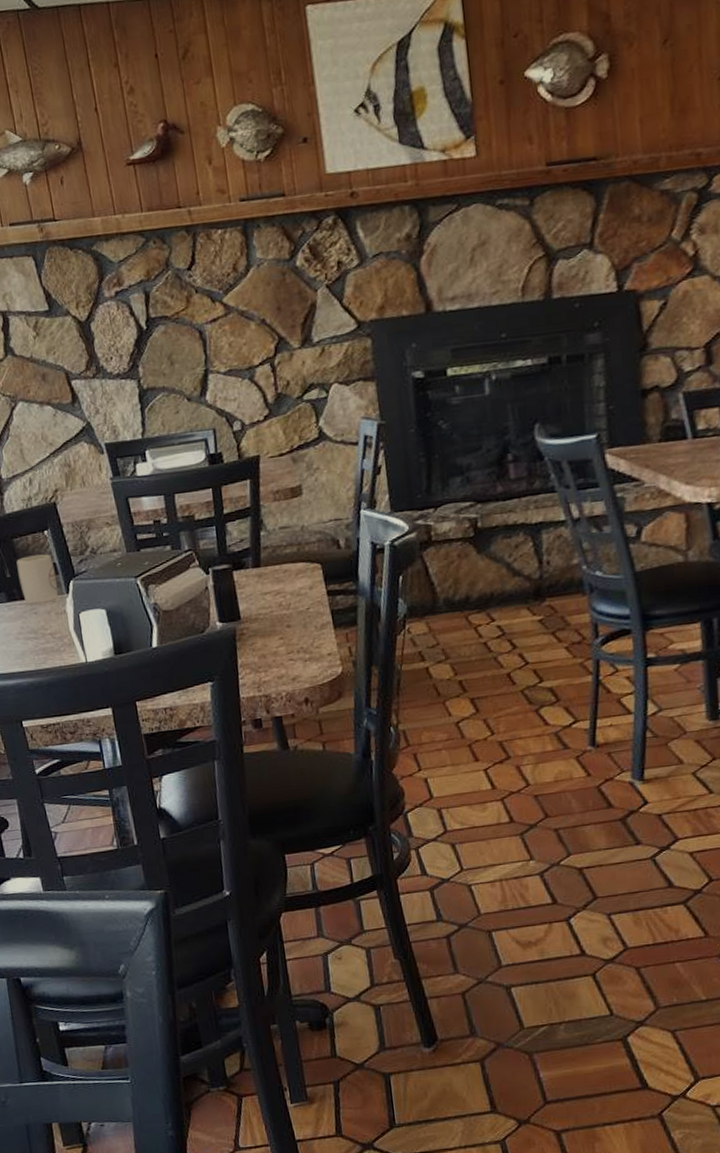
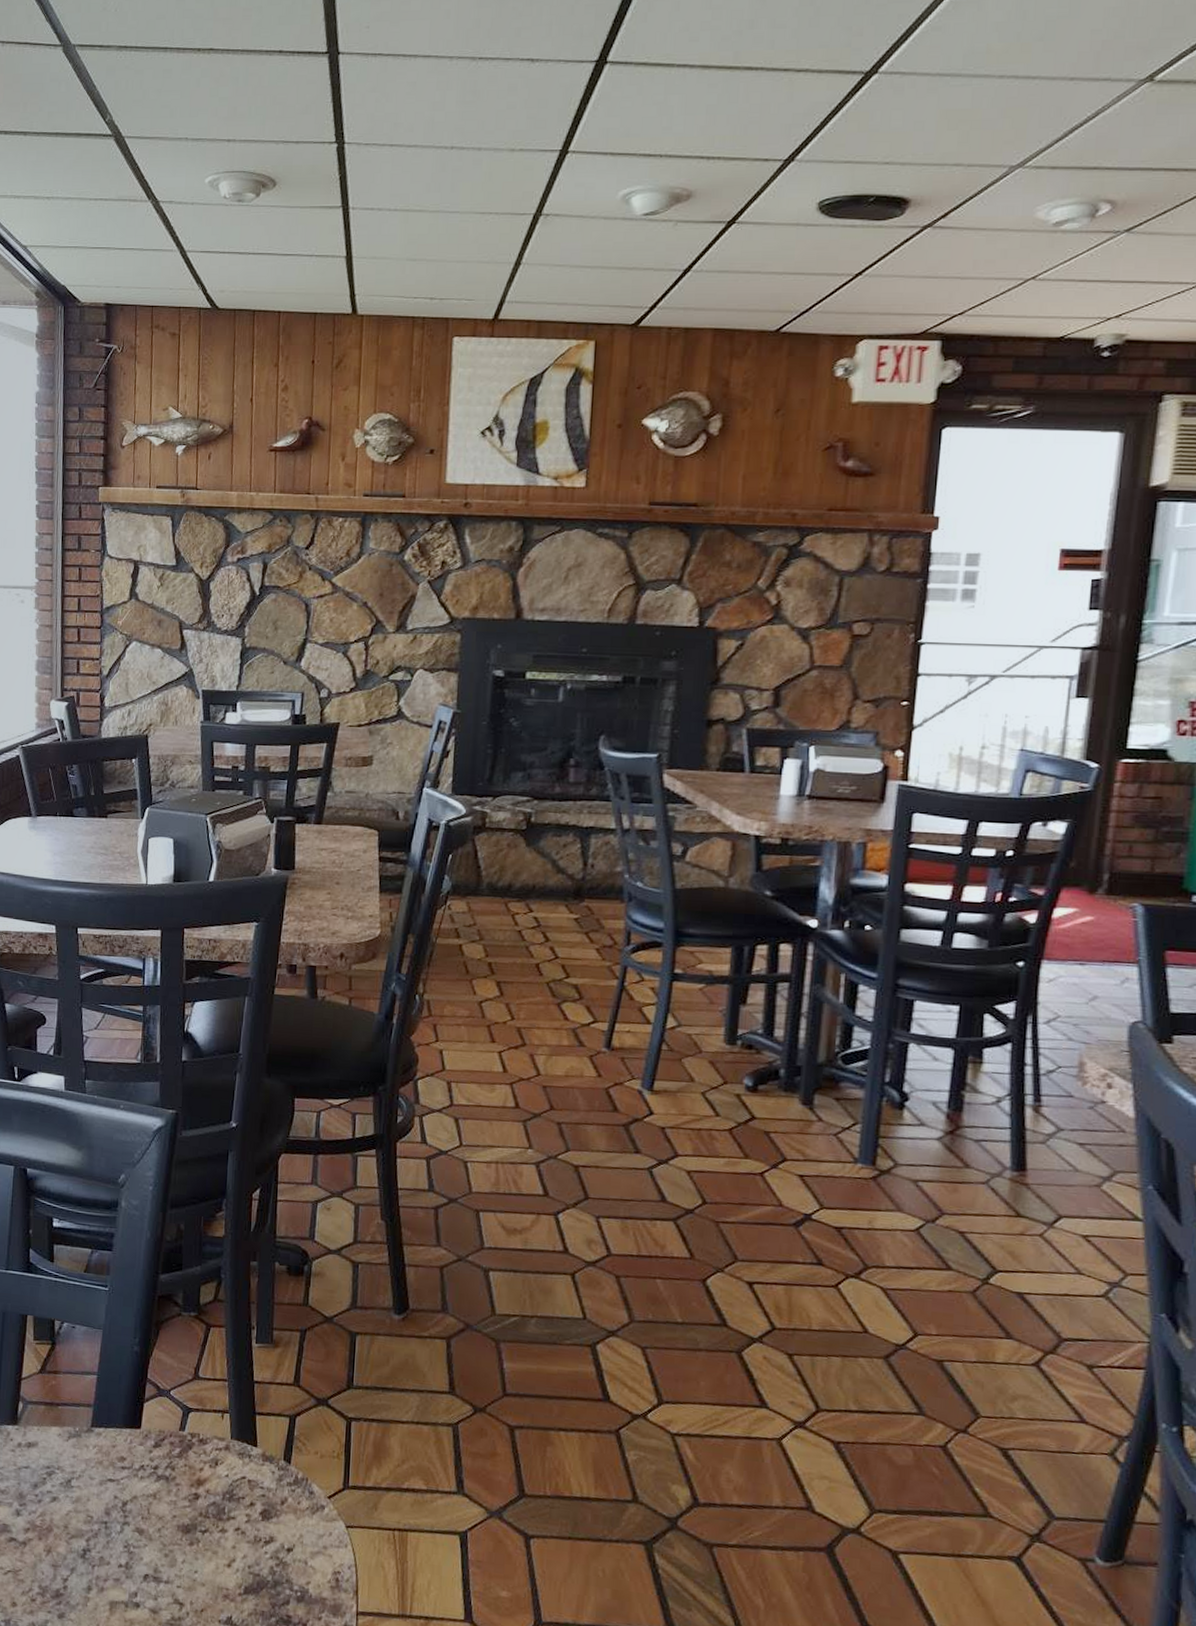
mug: present [16,554,59,605] -> none [101,779,136,825]

